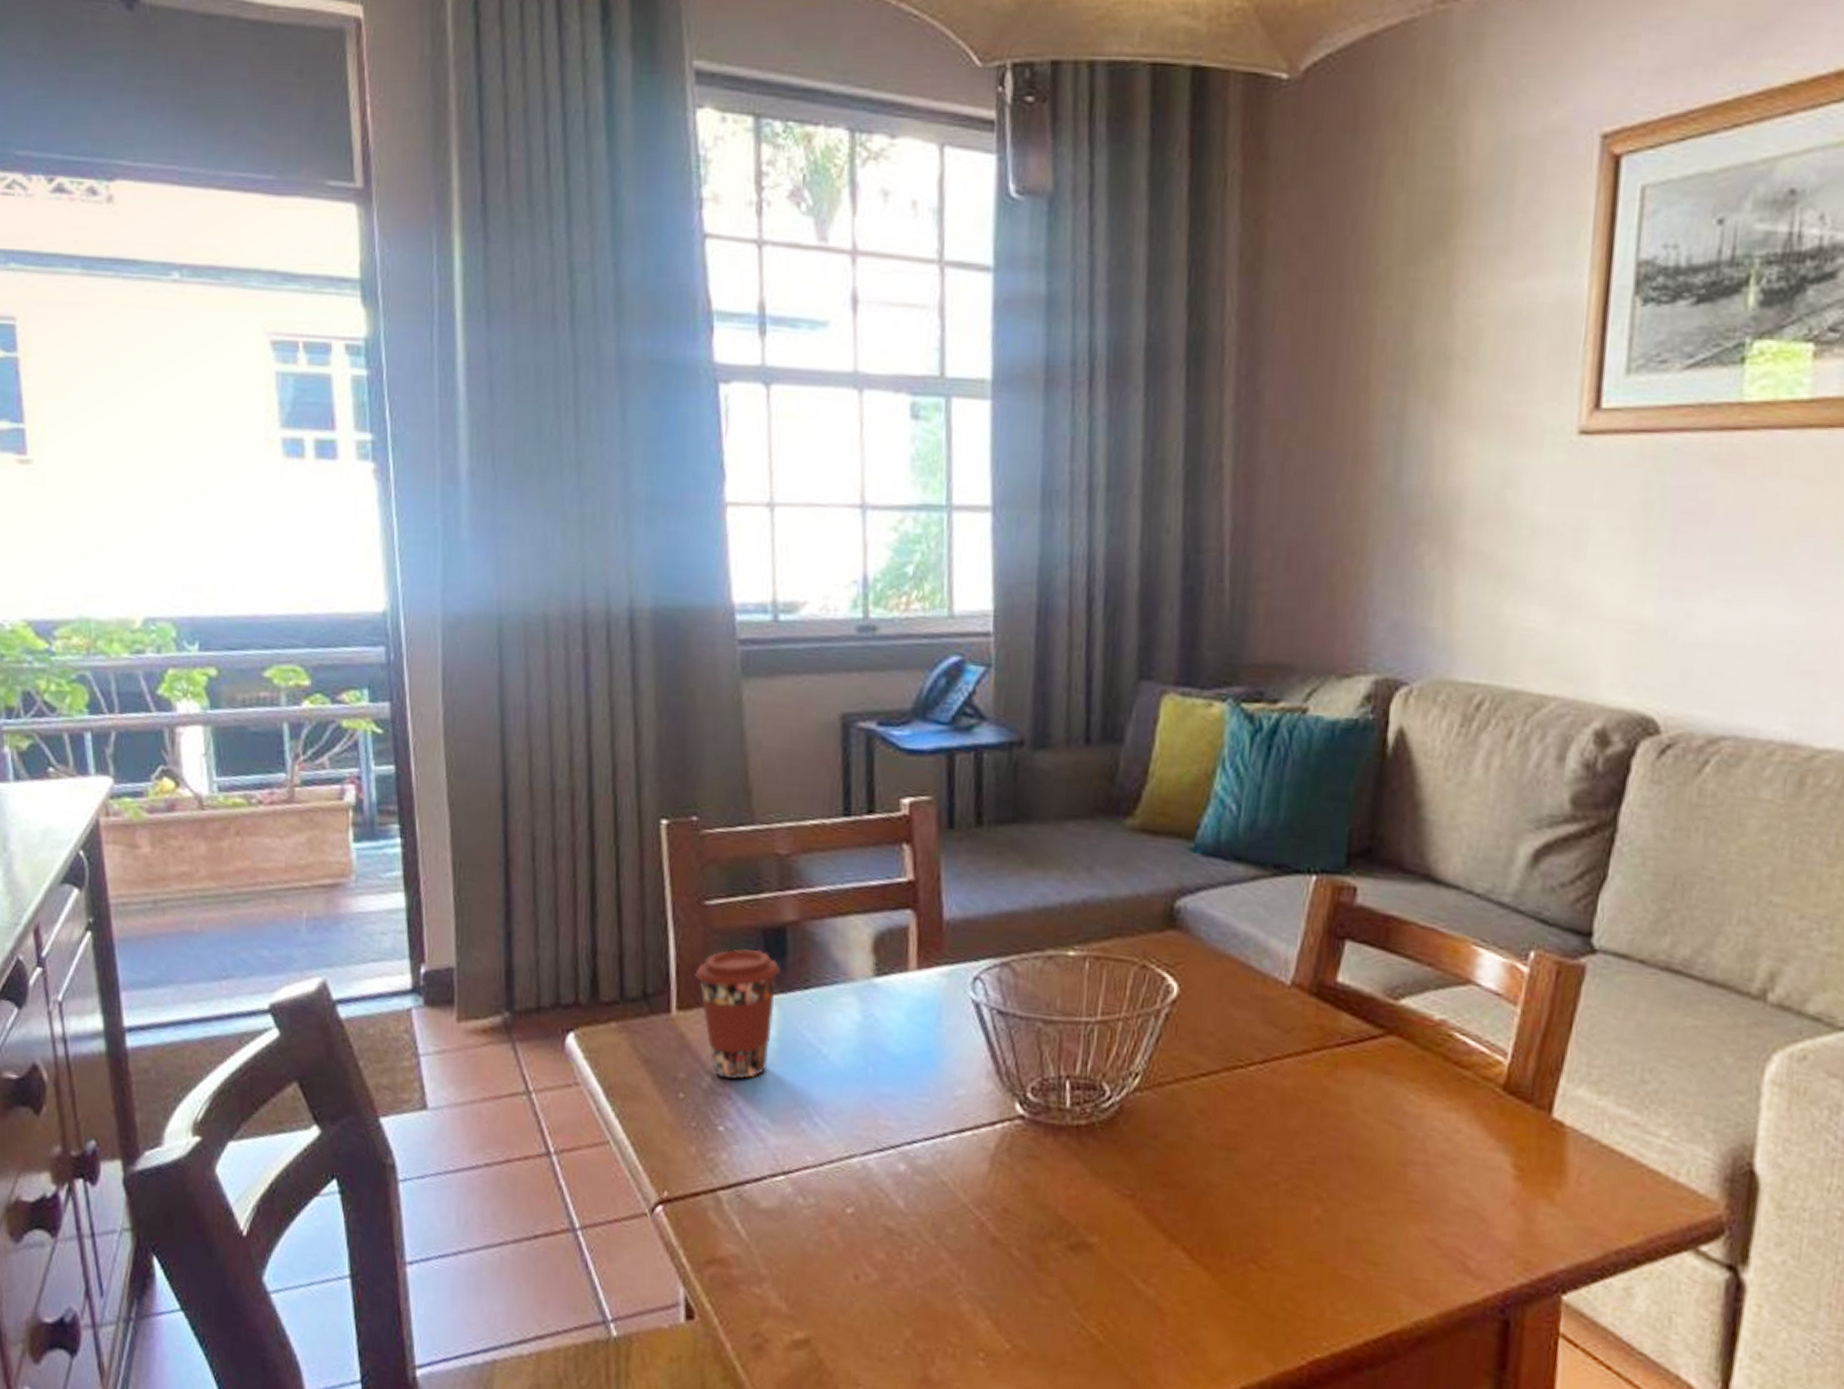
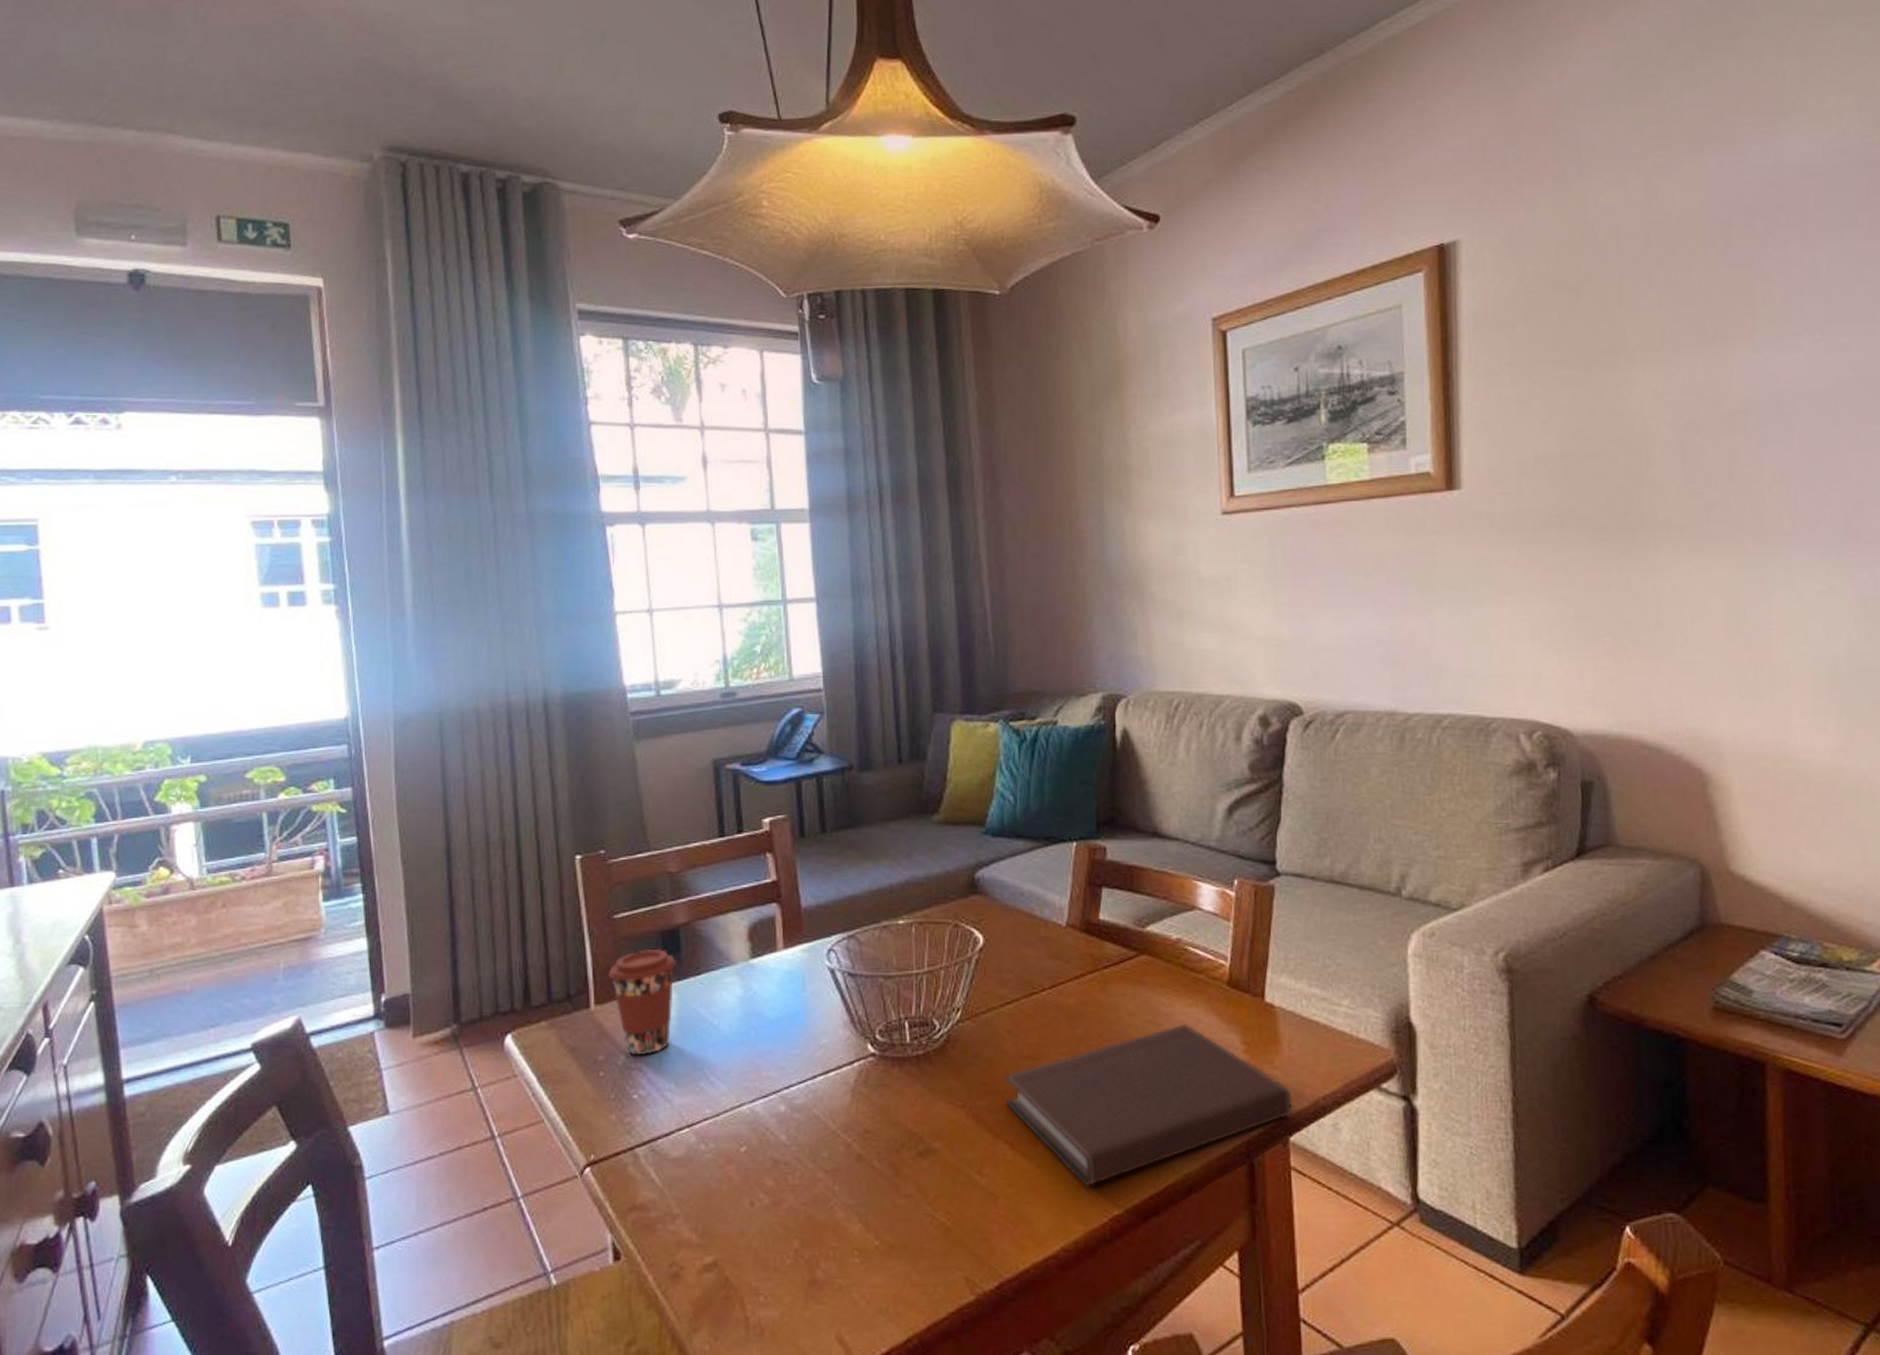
notebook: none [1187,1131,1573,1318] -> present [1004,1024,1292,1186]

